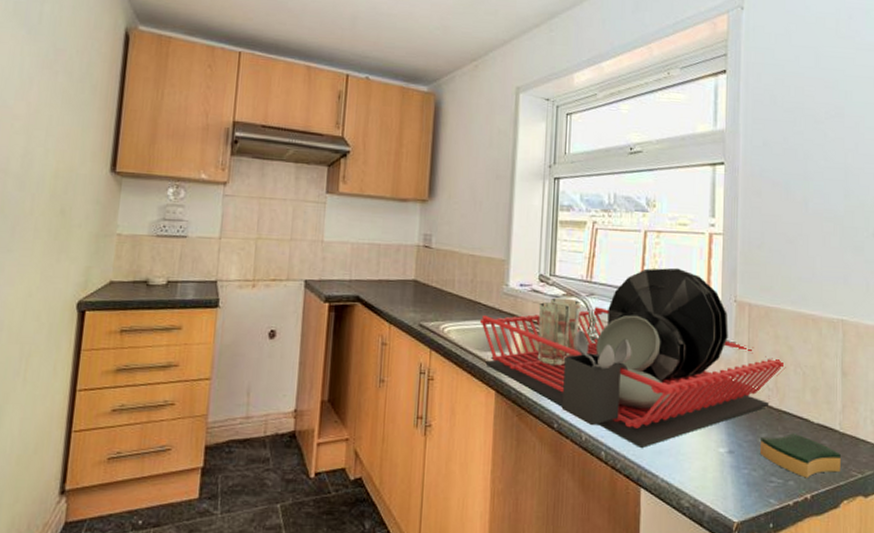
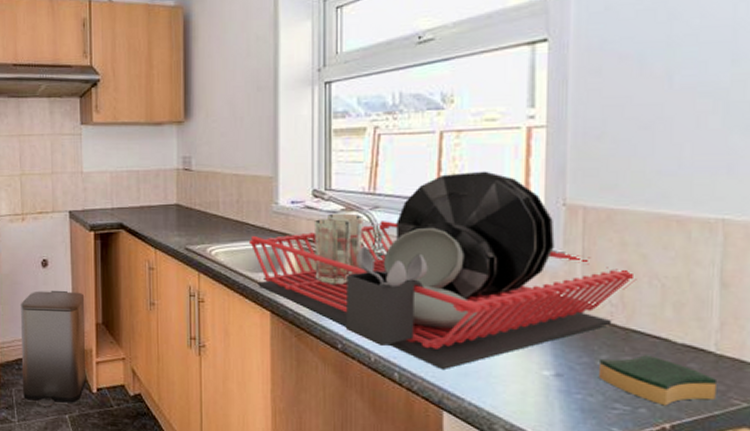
pedal bin: none [231,364,312,495] -> present [20,291,87,407]

